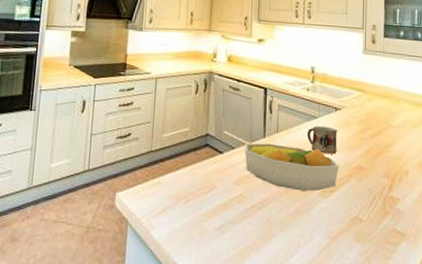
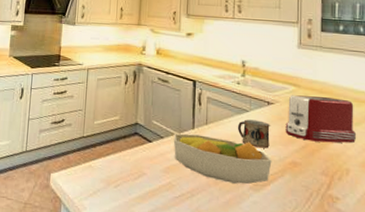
toaster: none [351,100,415,146] -> present [285,95,357,143]

